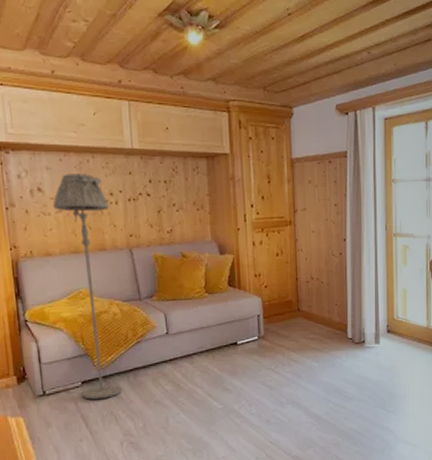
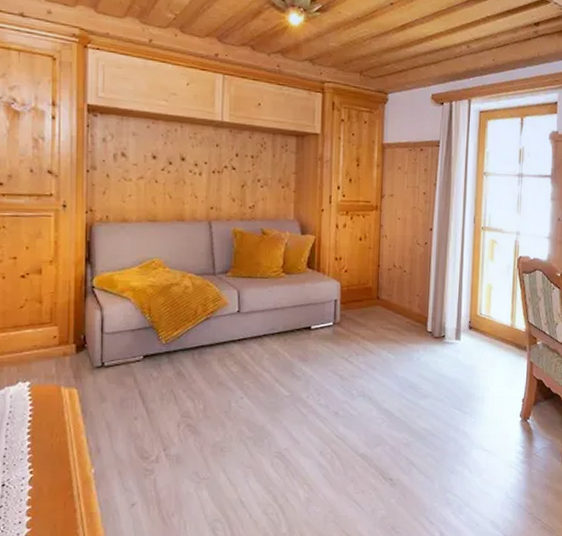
floor lamp: present [52,173,122,400] -> none [135,141,192,375]

